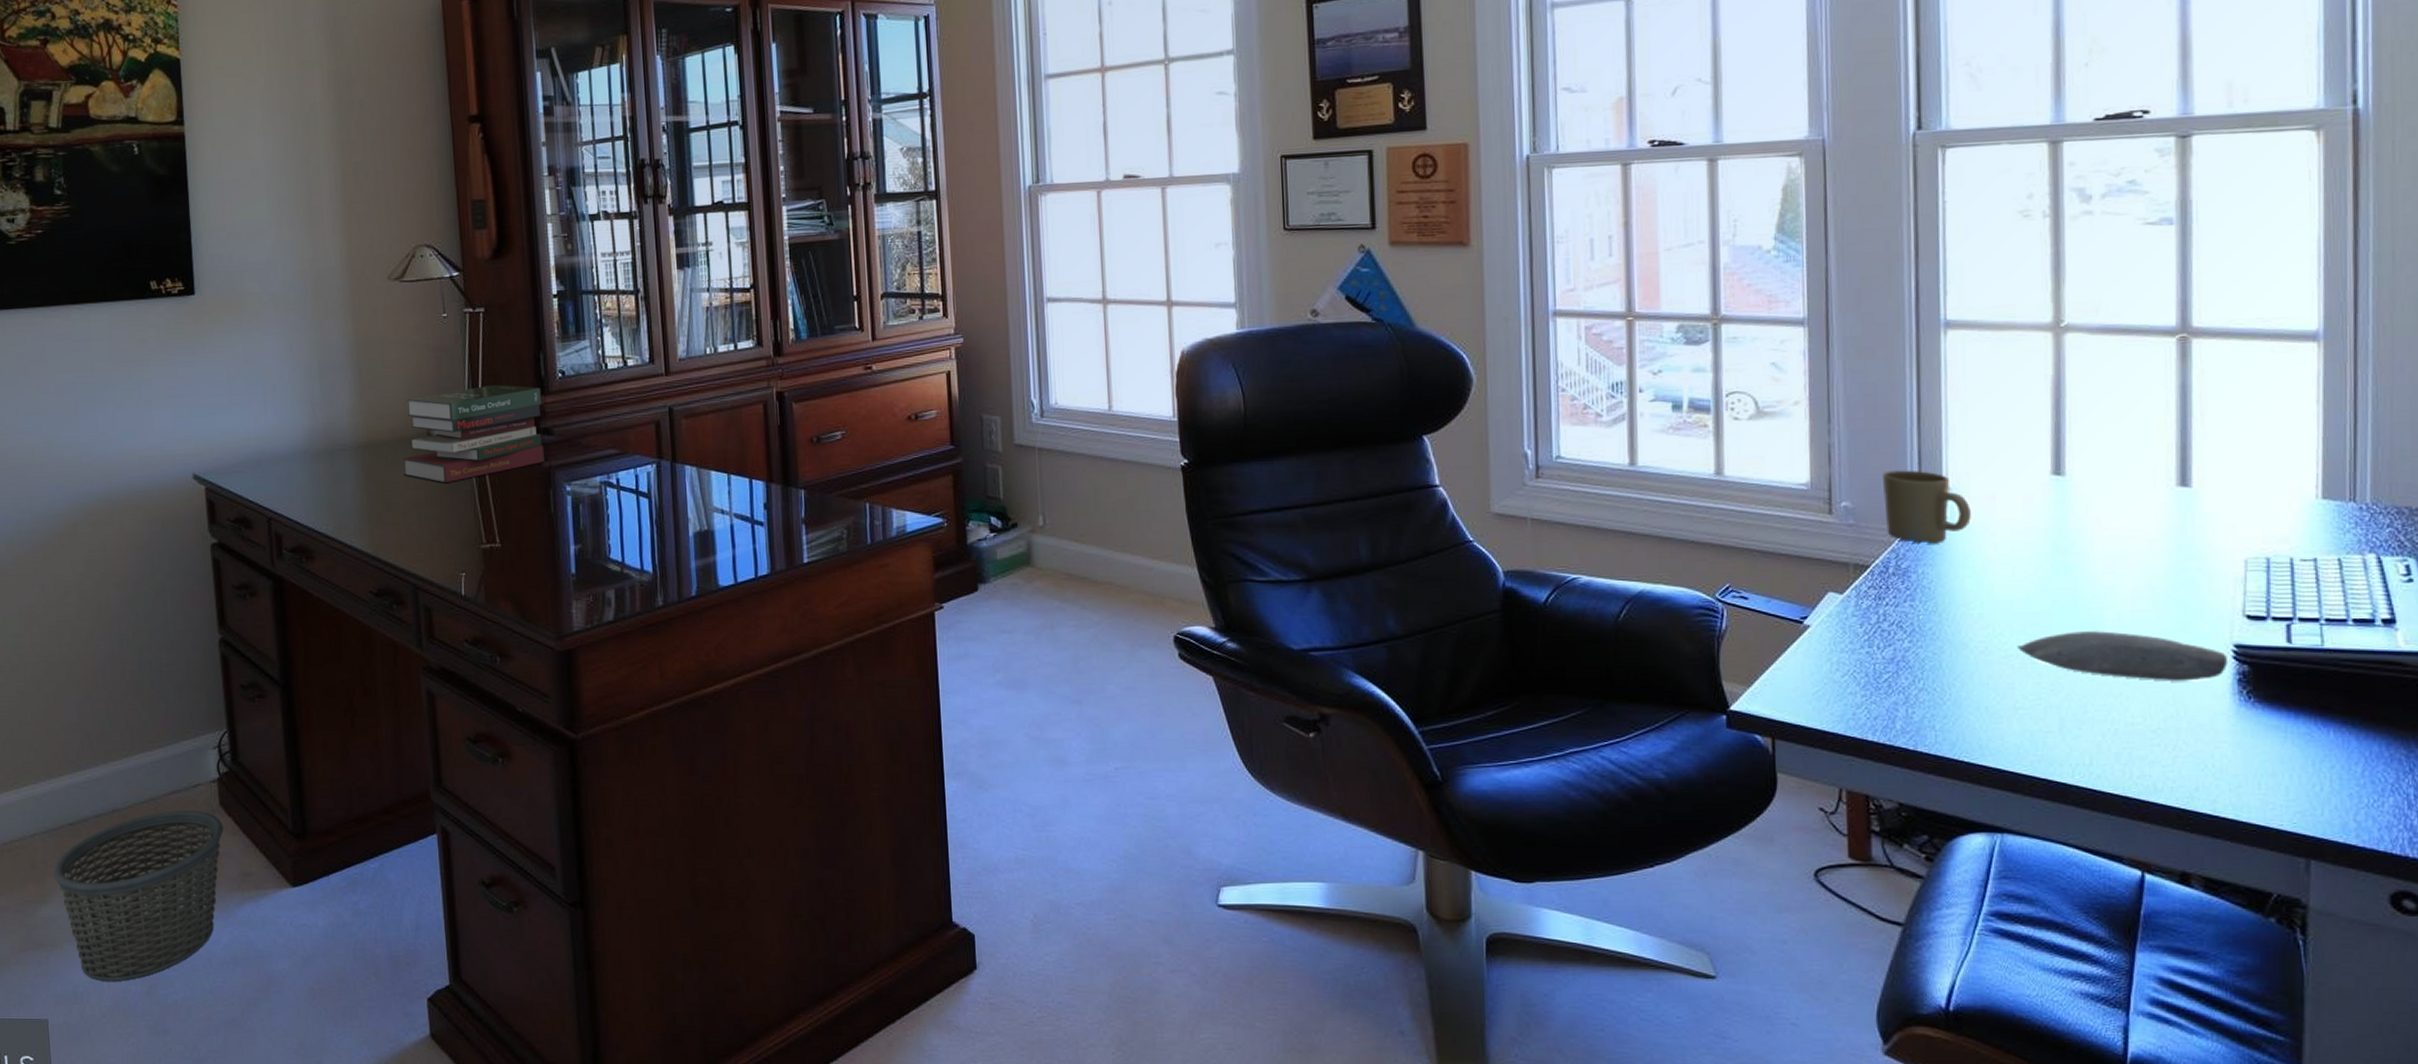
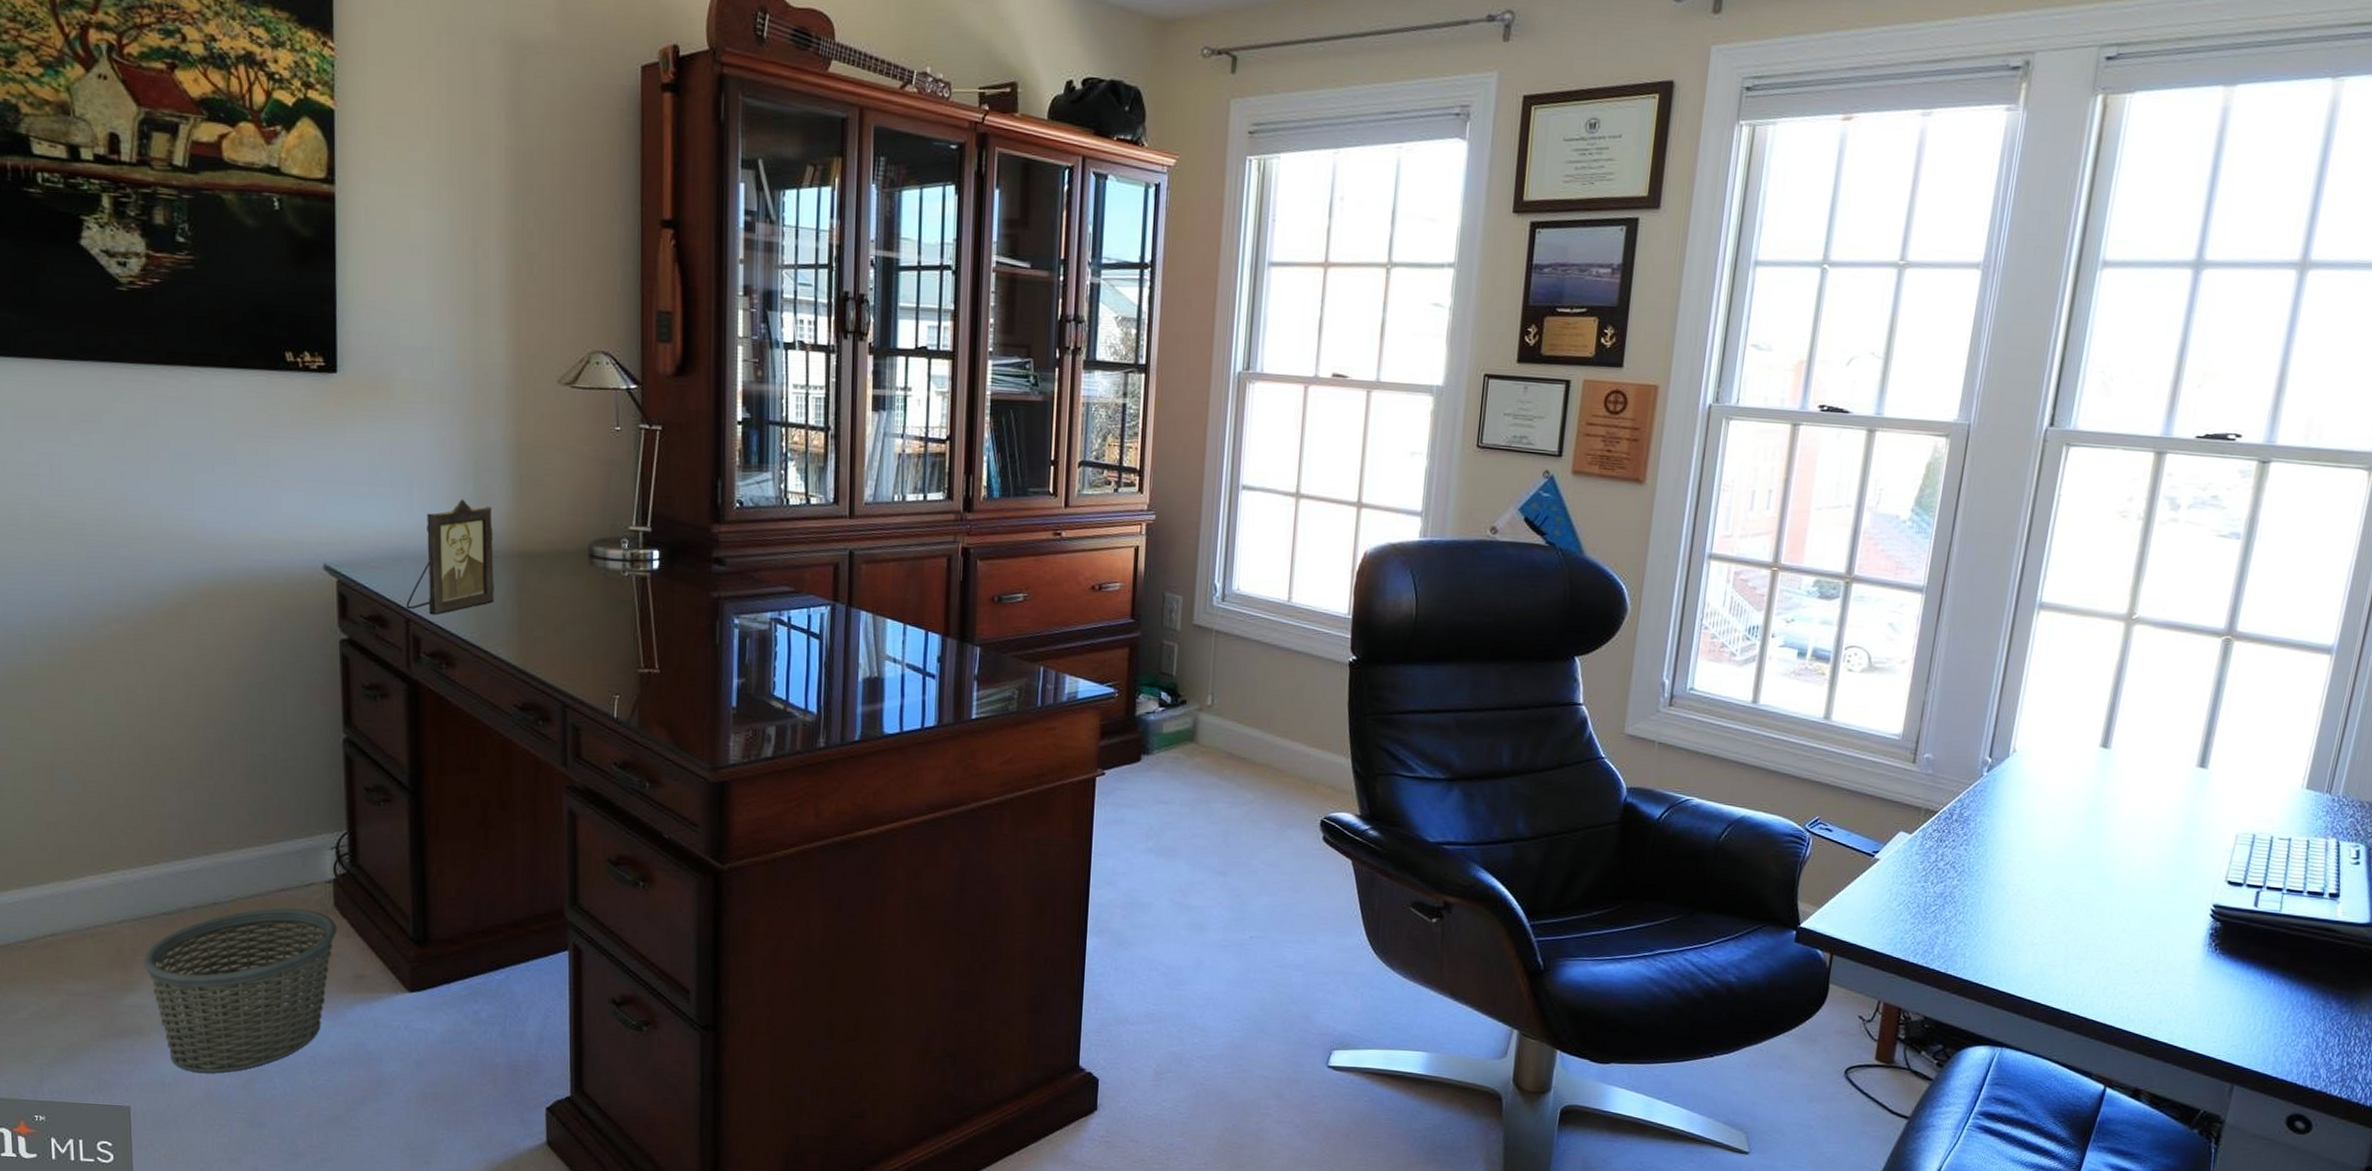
photo frame: none [267,399,345,512] -> present [406,499,494,615]
books: present [403,384,545,484] -> none [560,506,716,604]
mug: present [1881,470,1971,544] -> none [1957,730,2030,798]
computer mouse: present [2017,631,2229,681] -> none [2044,883,2207,932]

